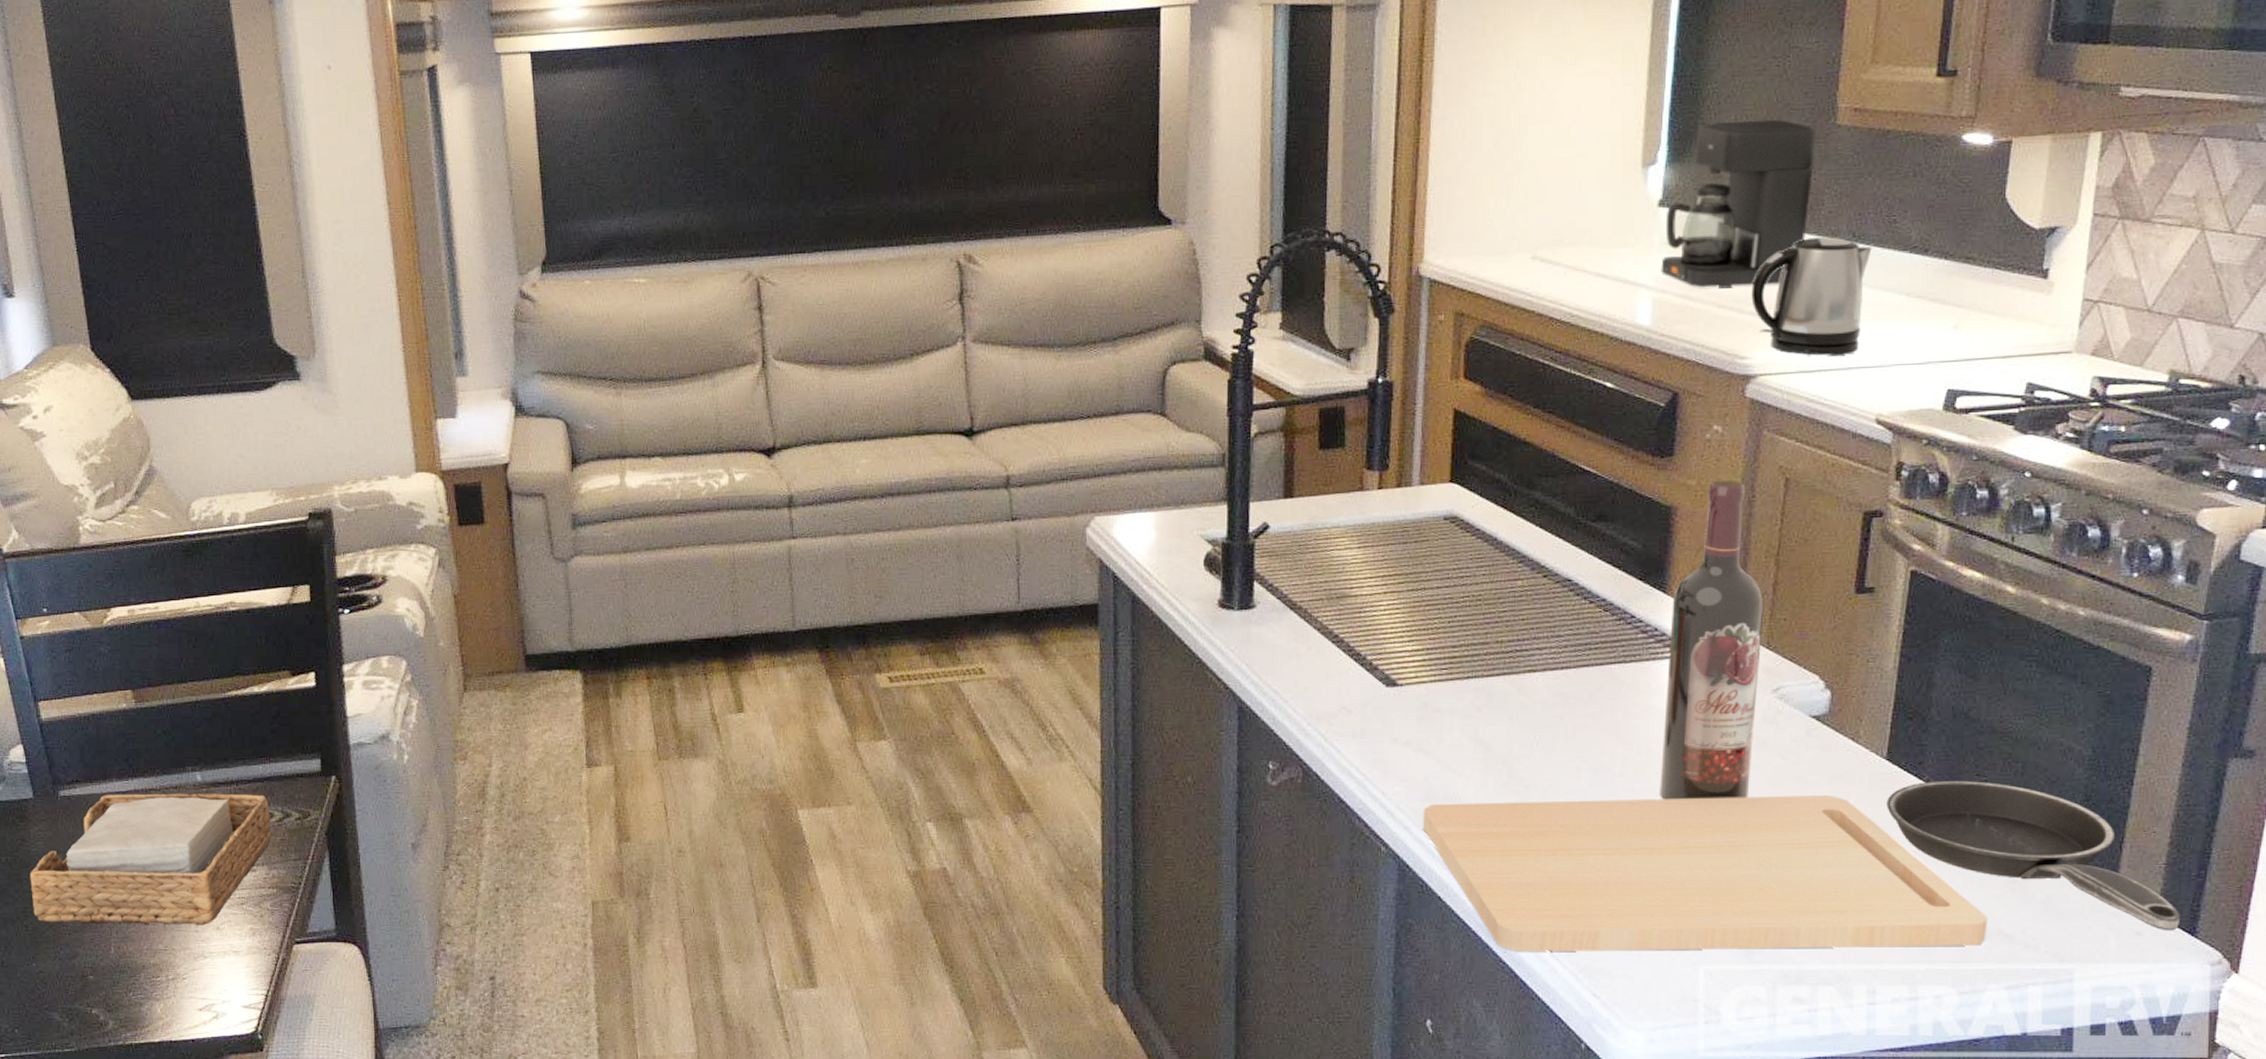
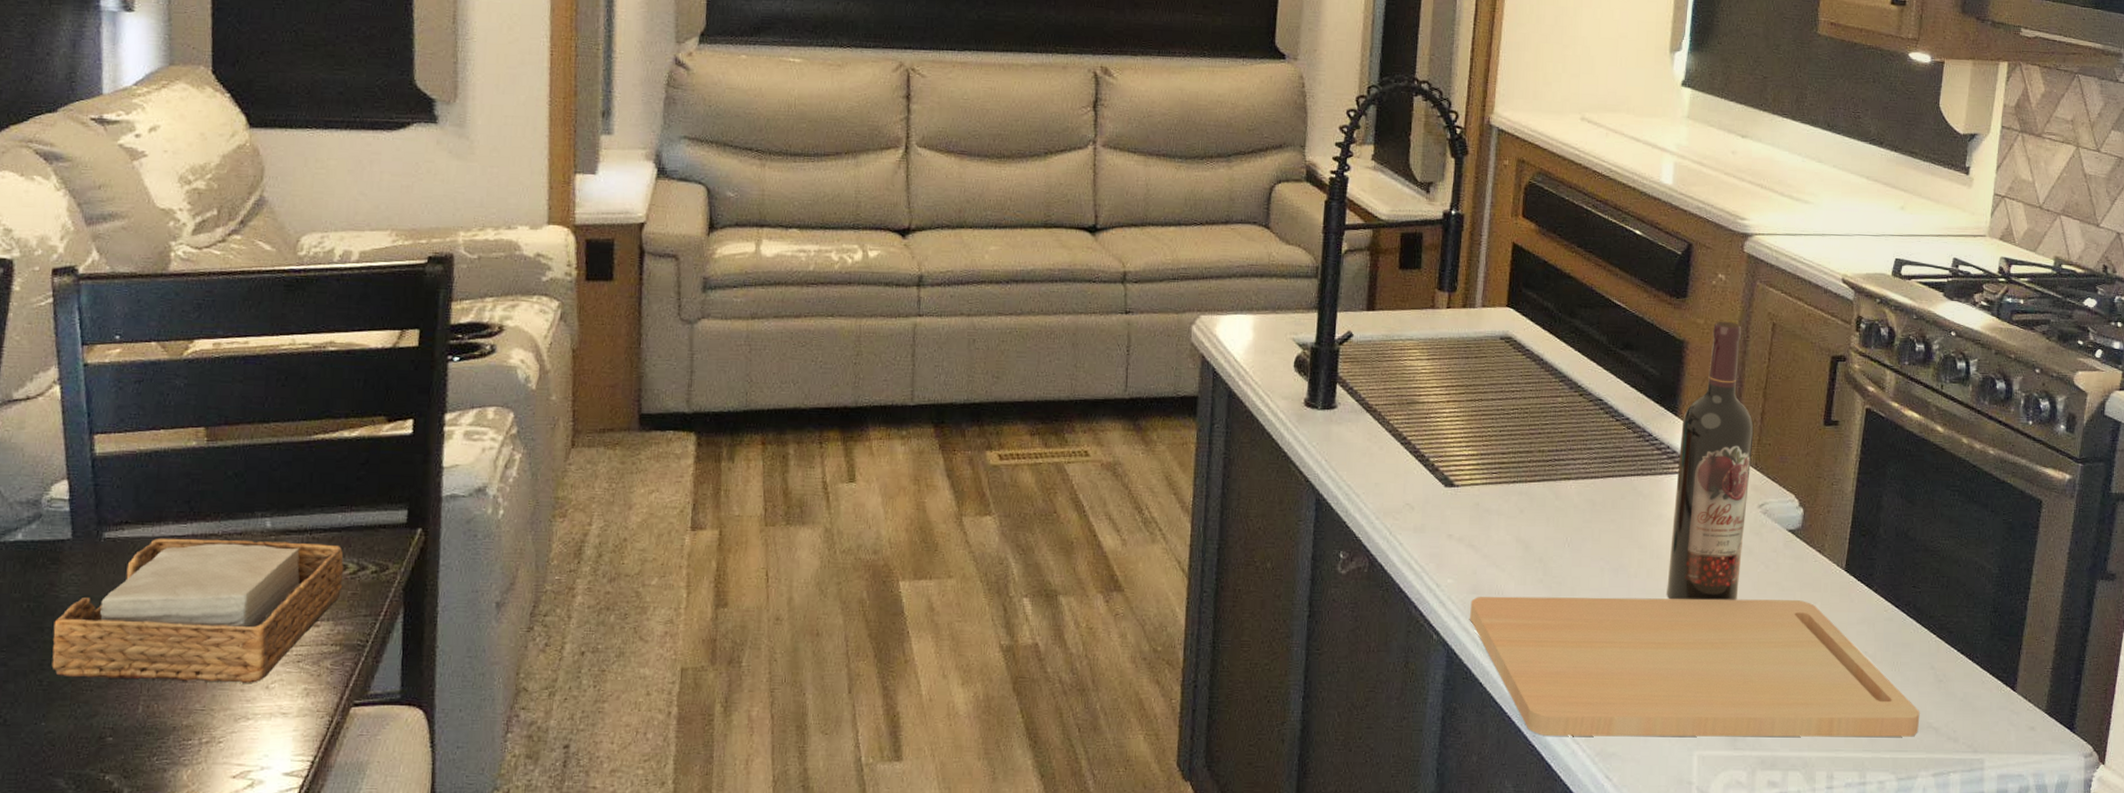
coffee maker: present [1661,119,1817,288] -> none [1682,21,1803,160]
kettle: present [1751,237,1872,356] -> none [1750,124,1842,223]
frying pan: present [1887,780,2180,931] -> none [1844,590,2062,727]

